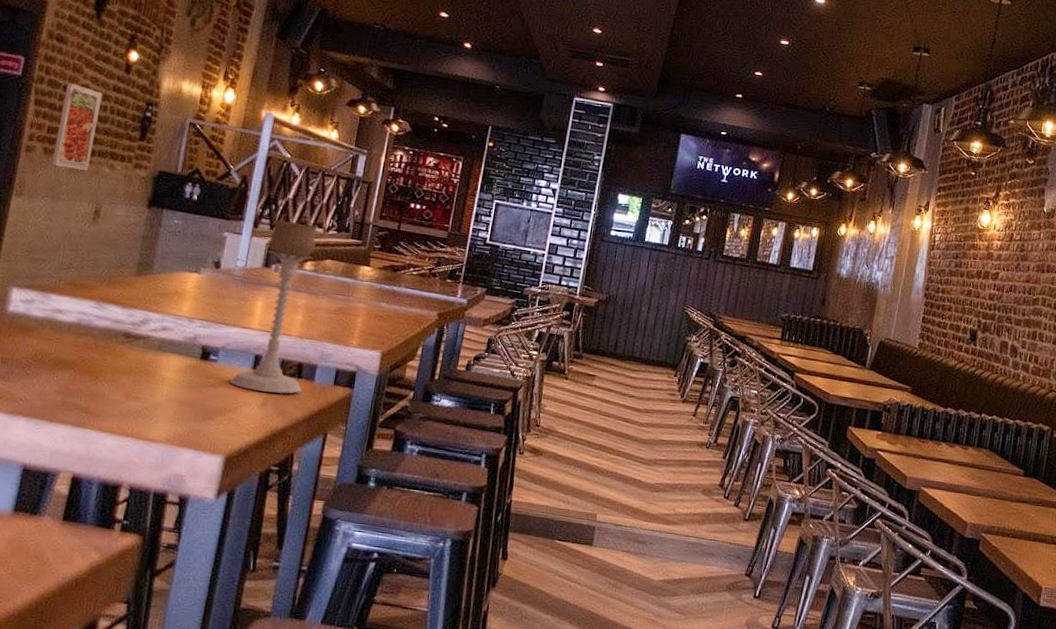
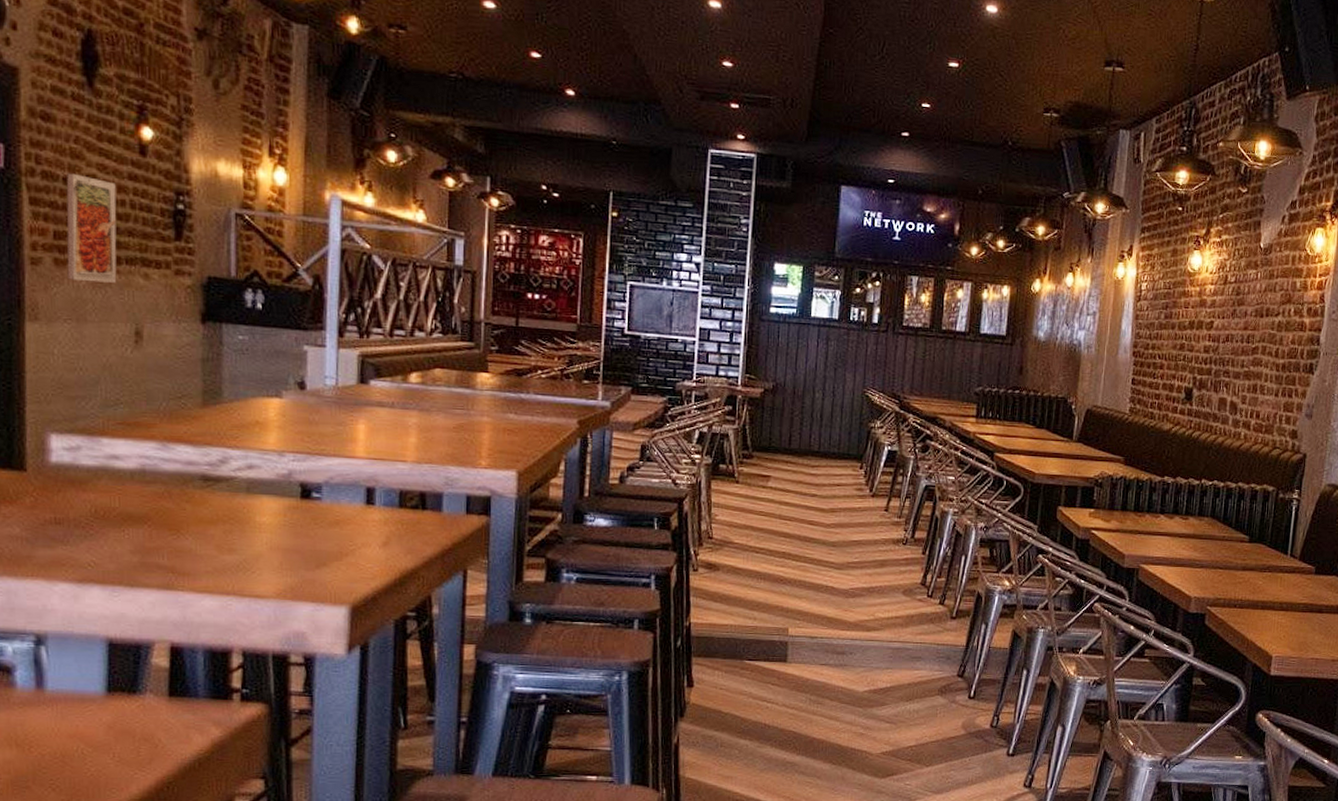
candle holder: present [229,219,318,394] -> none [341,325,430,529]

